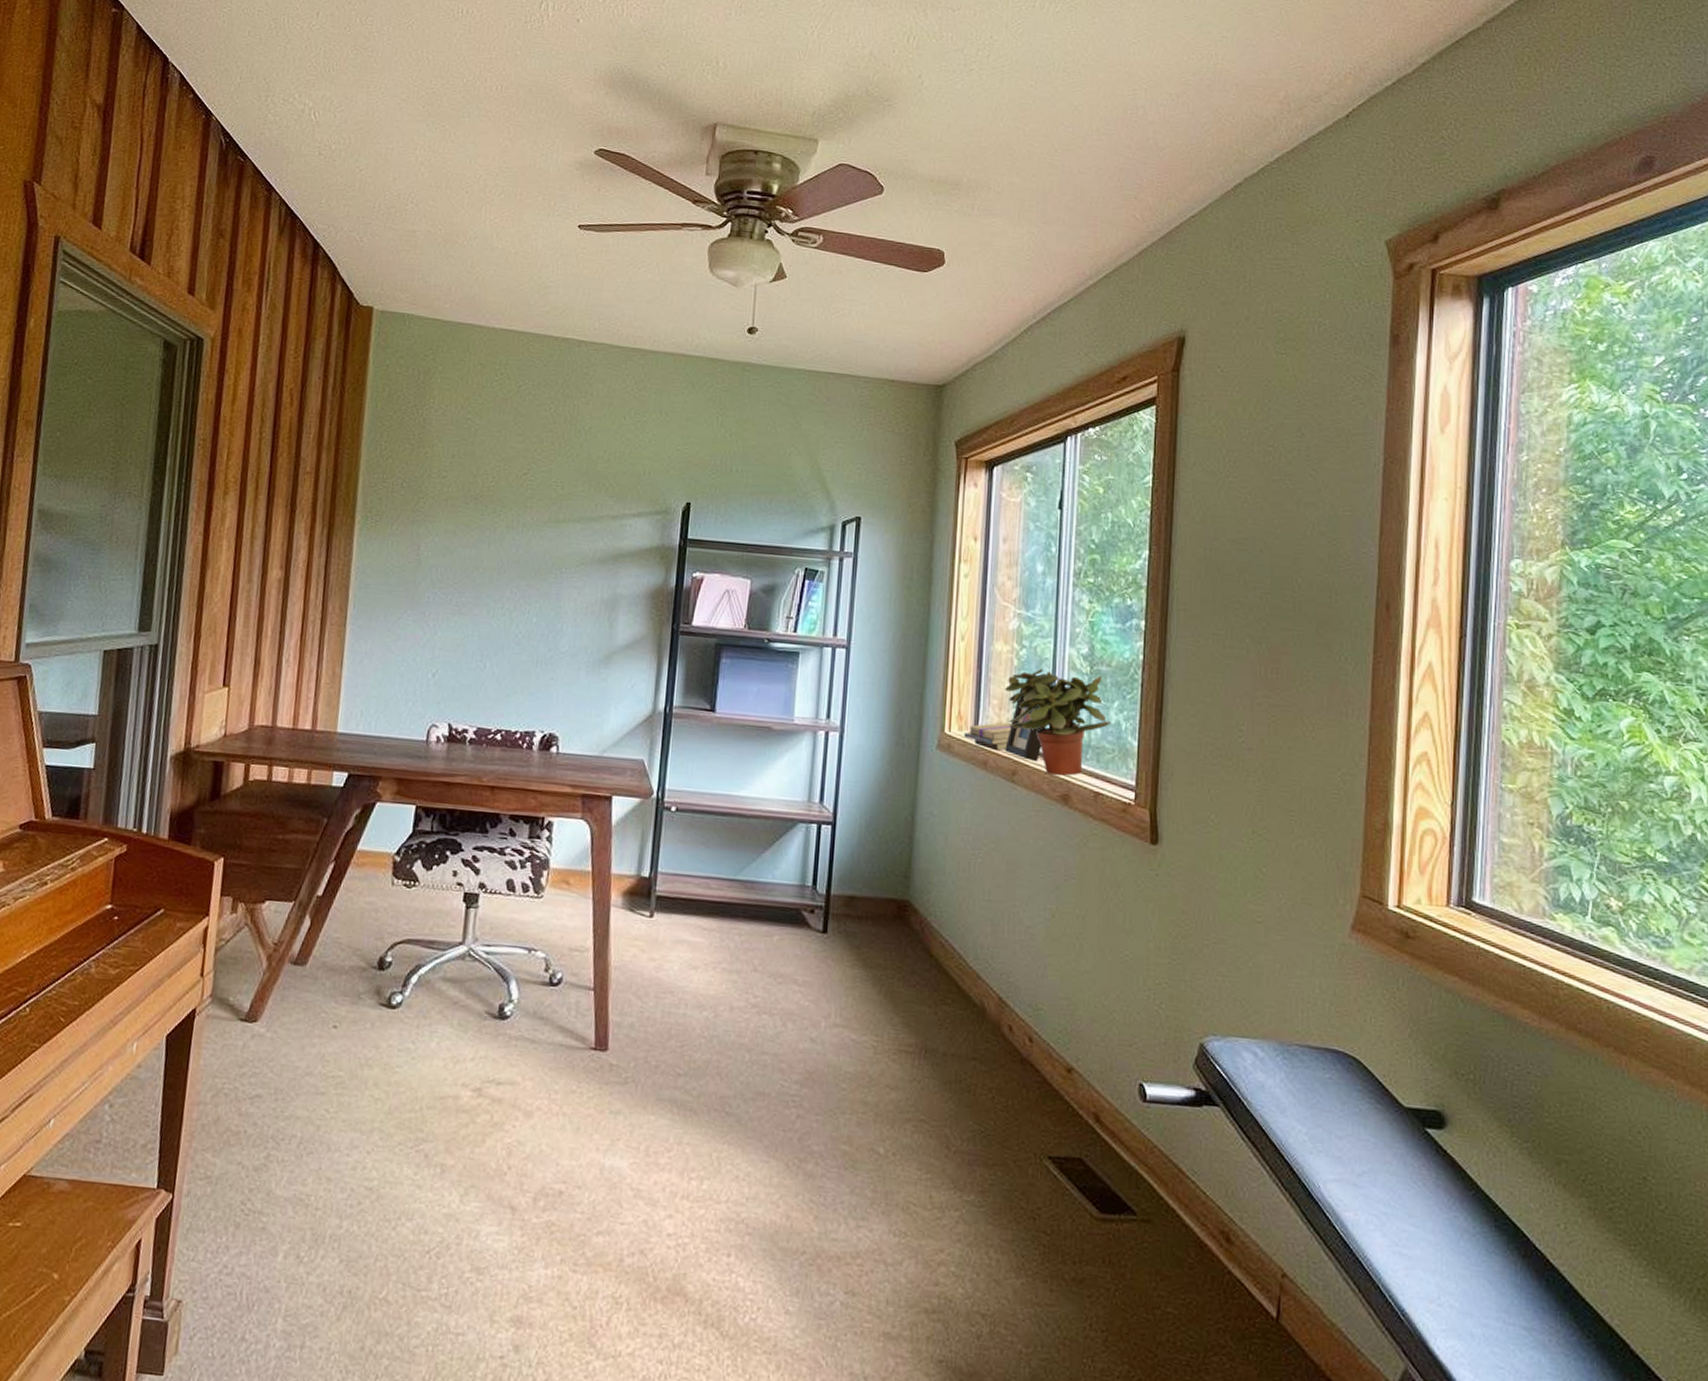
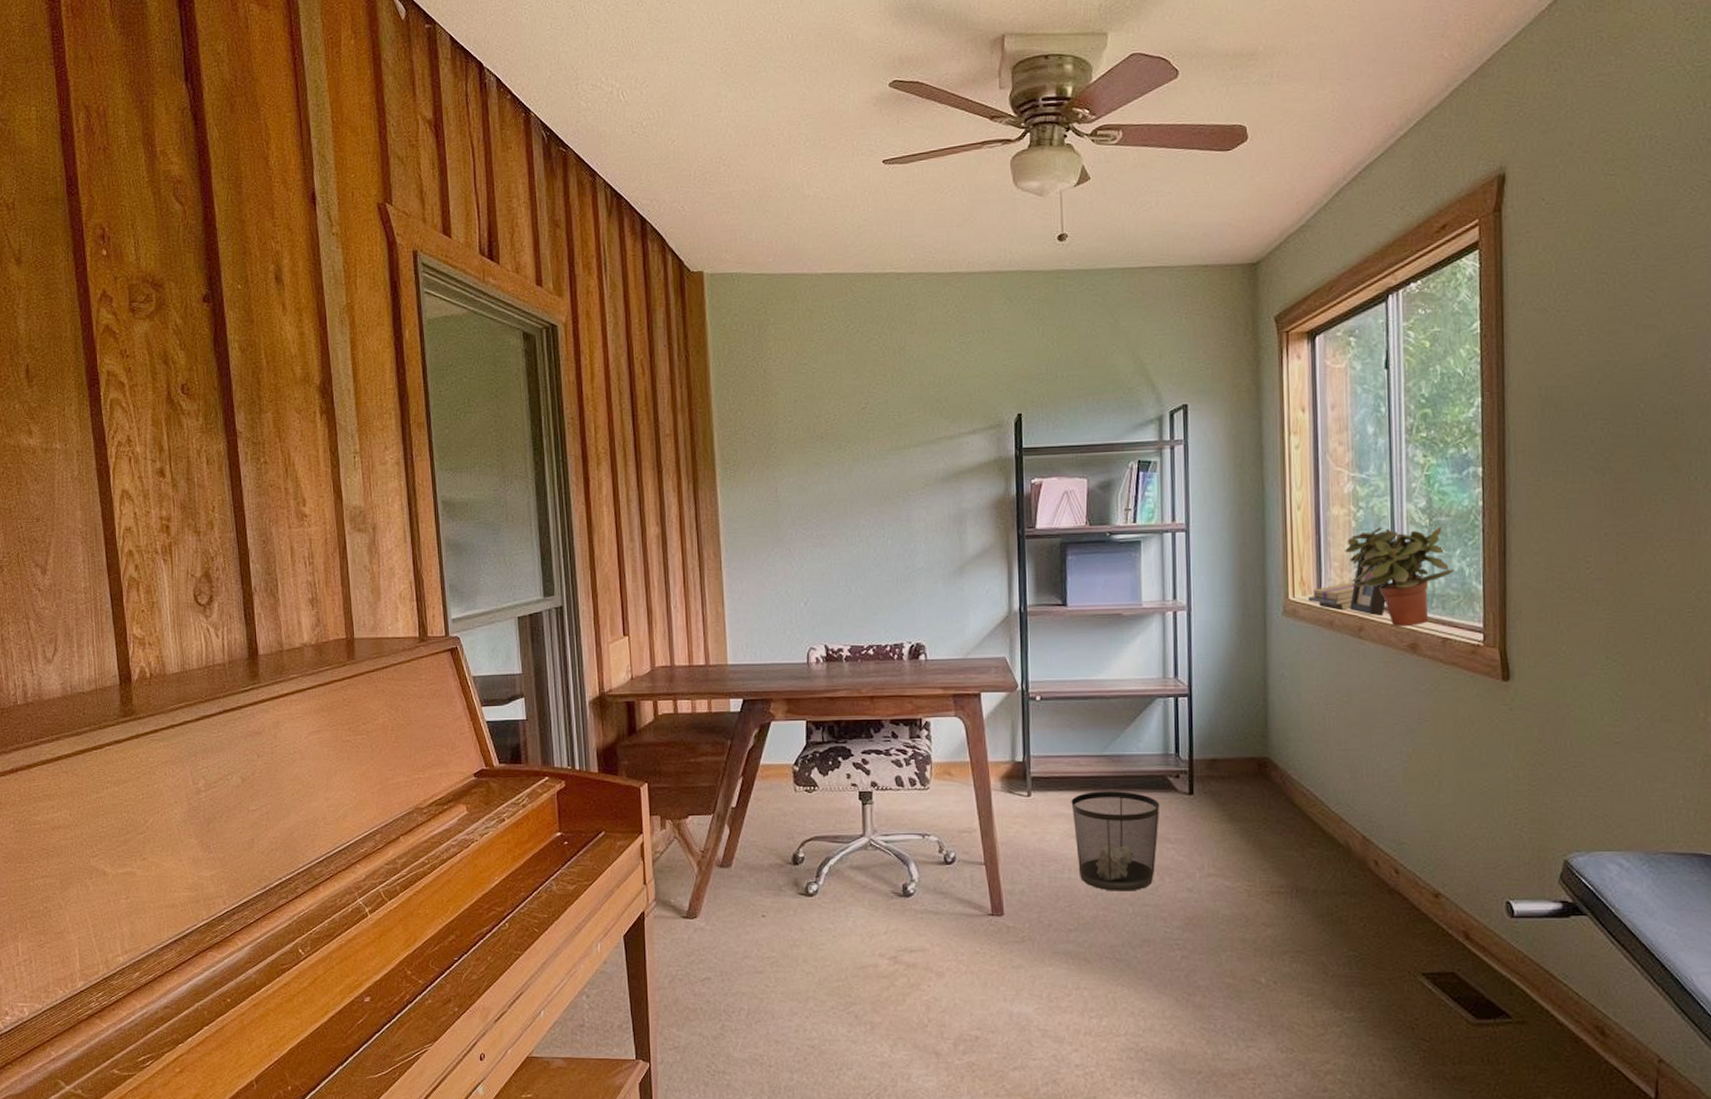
waste bin: none [695,919,791,1036] -> present [1071,791,1160,891]

